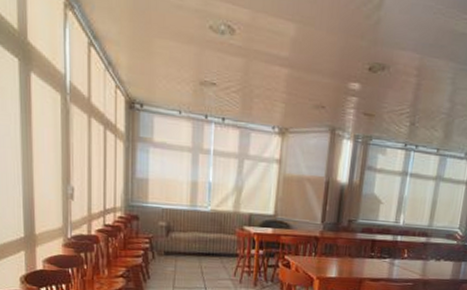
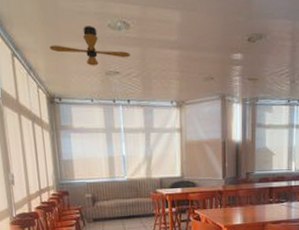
ceiling fan: none [136,23,232,72] -> present [49,26,130,66]

